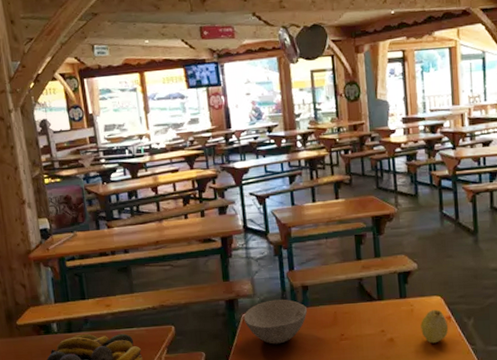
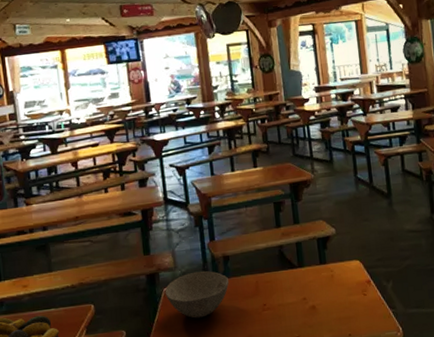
fruit: present [420,309,449,344] -> none [341,274,369,309]

